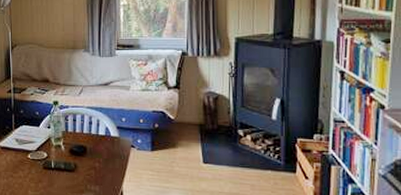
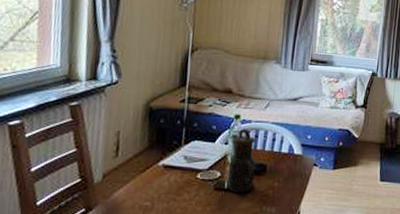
teapot: none [53,114,77,173] -> present [227,129,256,194]

